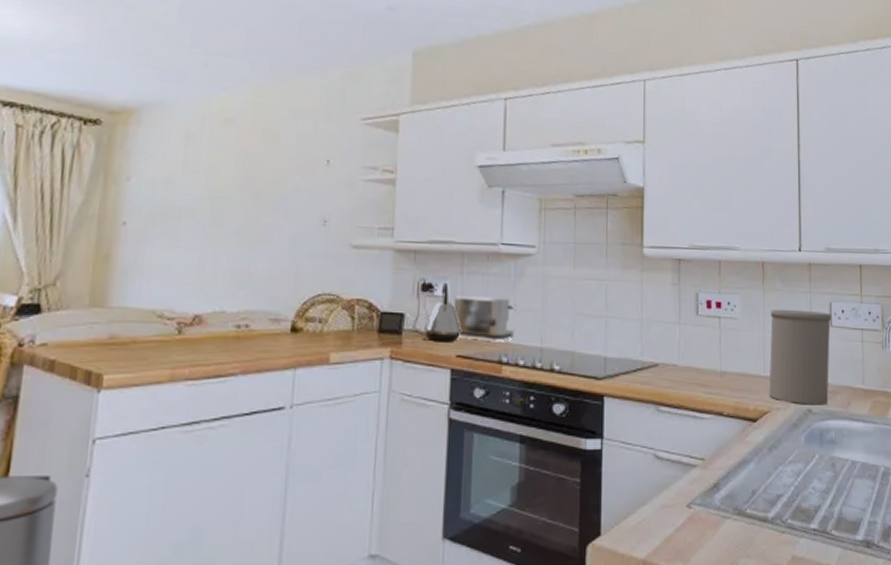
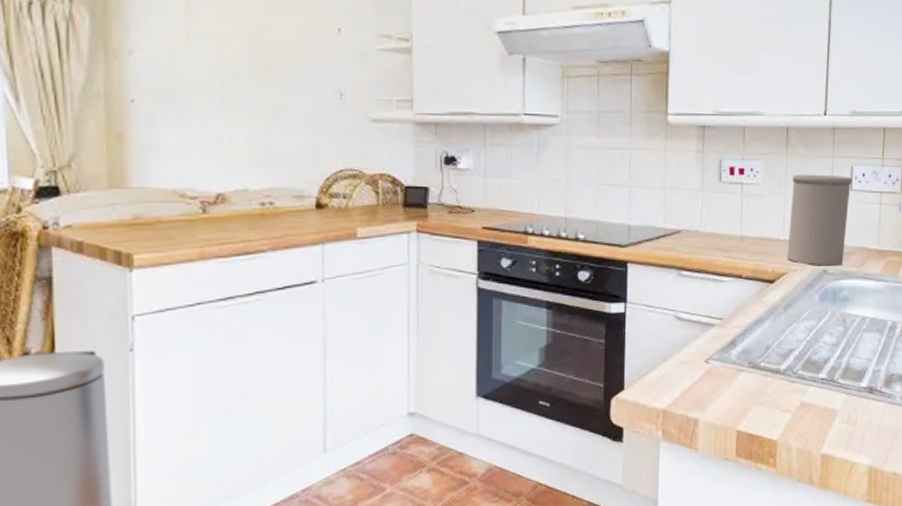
kettle: present [423,283,461,343] -> none [448,156,486,215]
toaster: present [453,295,516,341] -> none [476,167,540,212]

